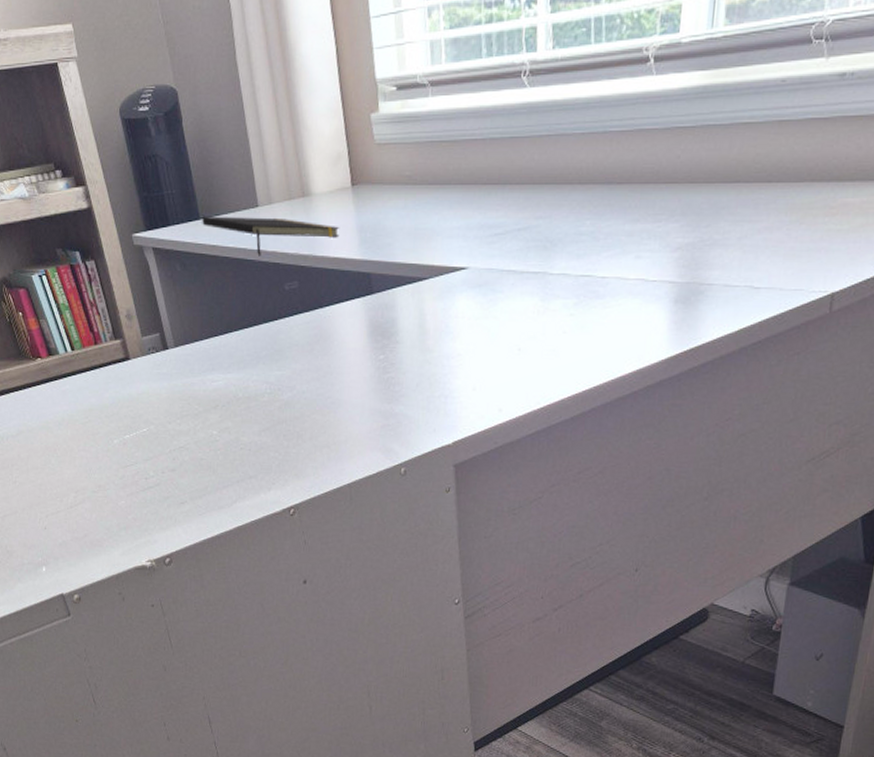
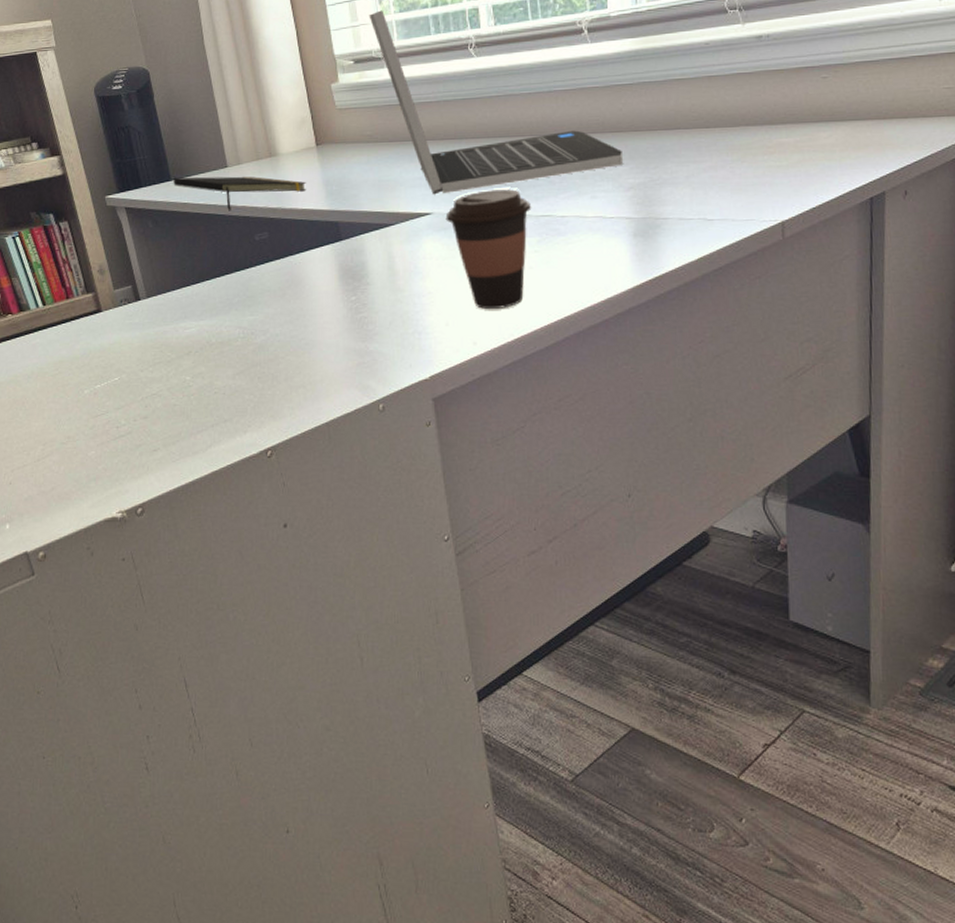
laptop: none [416,25,676,247] -> present [369,10,624,195]
coffee cup: none [481,244,573,375] -> present [445,189,532,309]

